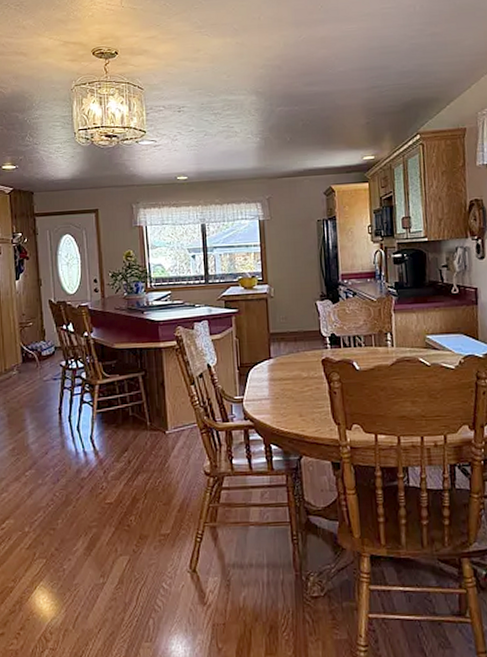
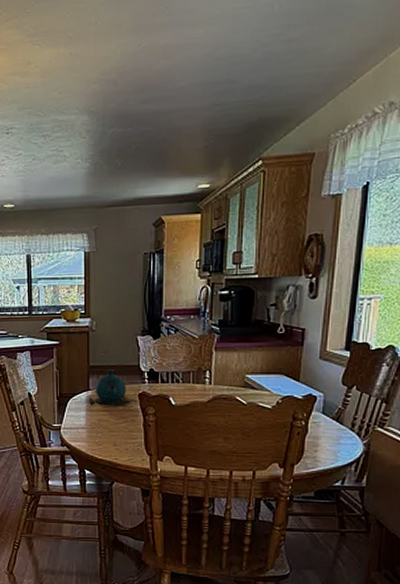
teapot: none [270,336,321,375] -> present [88,369,137,406]

